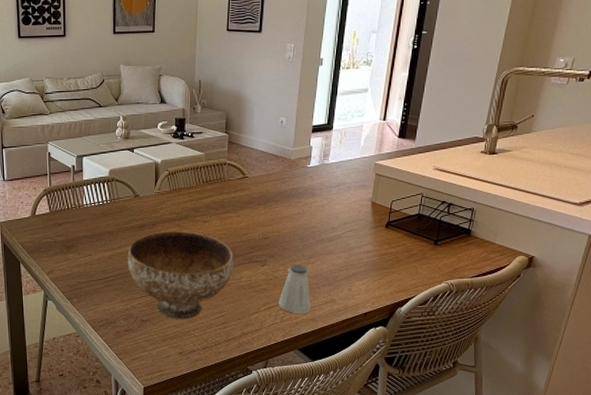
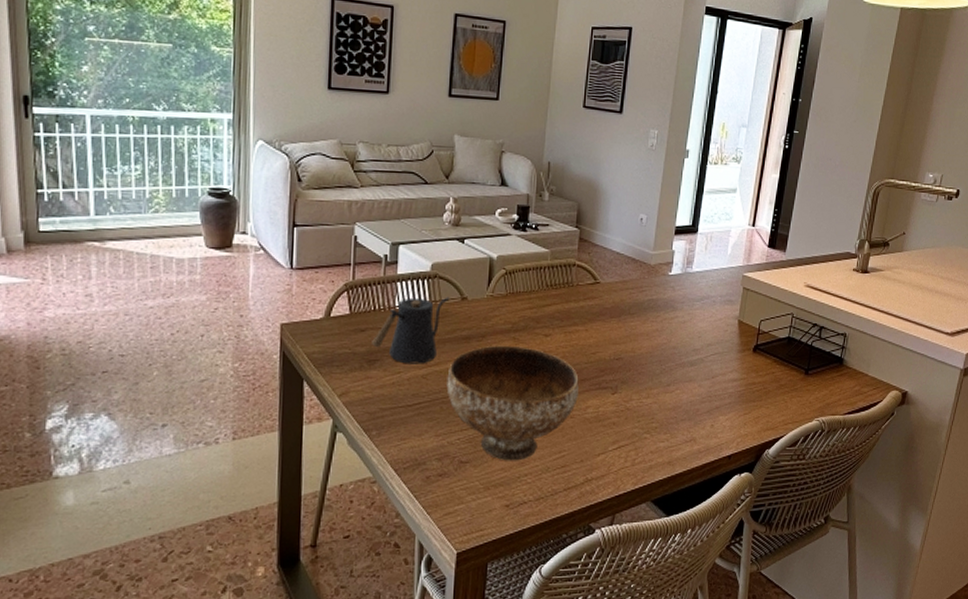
kettle: none [68,195,126,248] -> present [372,297,450,364]
saltshaker: present [278,264,312,315] -> none [630,392,669,456]

